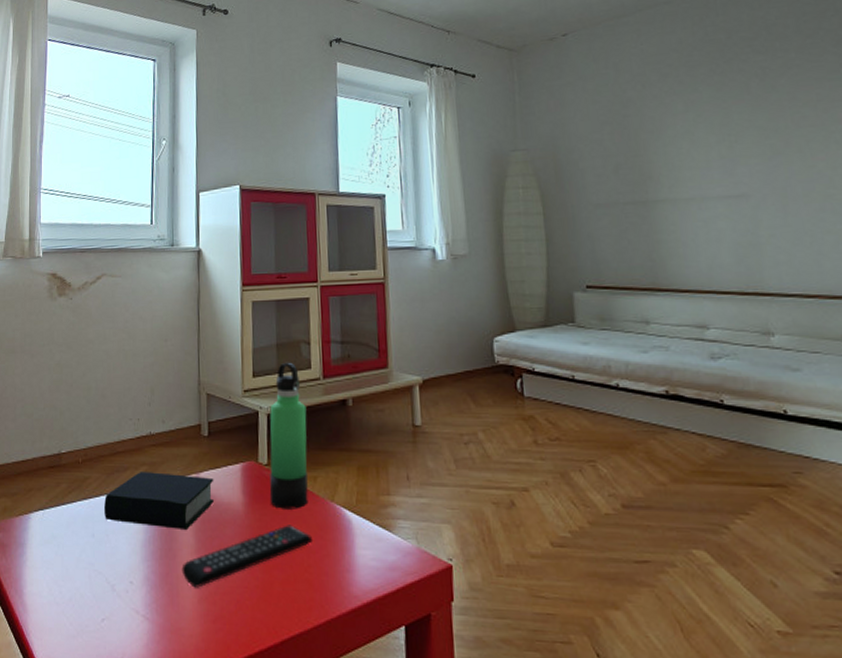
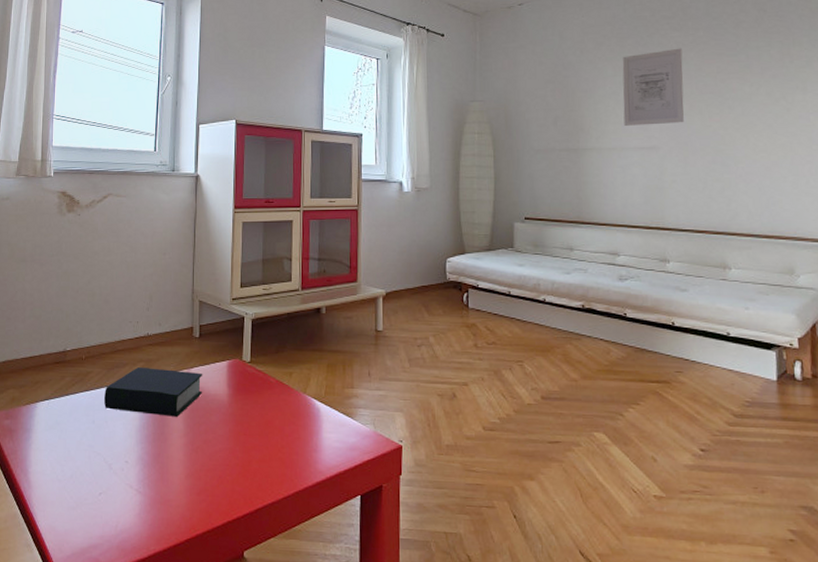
remote control: present [181,525,312,588] -> none [172,413,286,466]
thermos bottle: present [269,362,308,509] -> none [251,275,286,400]
wall art: none [695,74,779,171] -> present [622,48,684,126]

